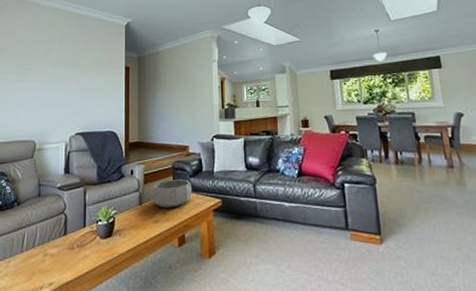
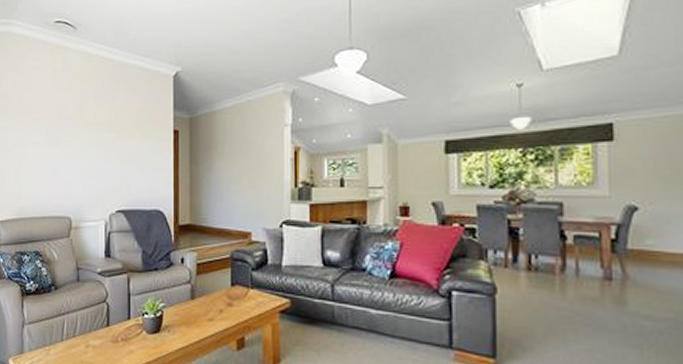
decorative bowl: present [152,179,193,208] -> none [206,272,255,305]

